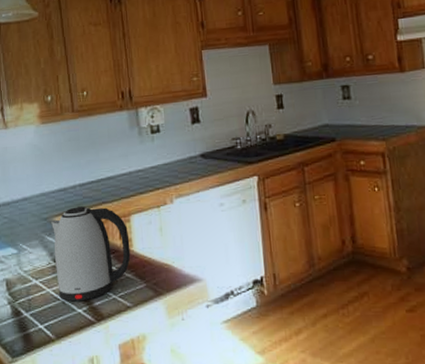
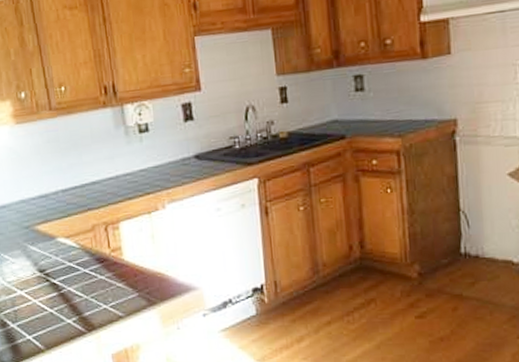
kettle: present [51,206,131,302] -> none [33,213,121,312]

